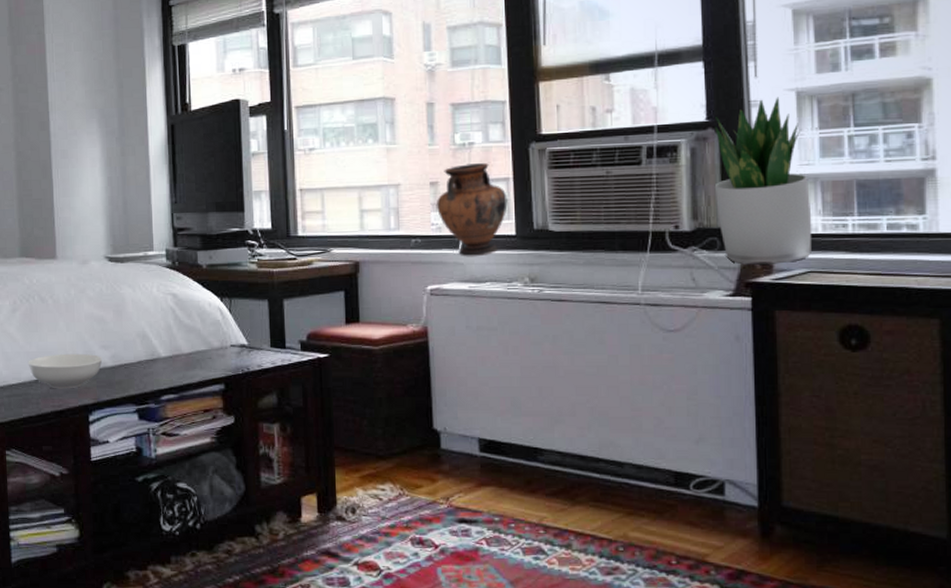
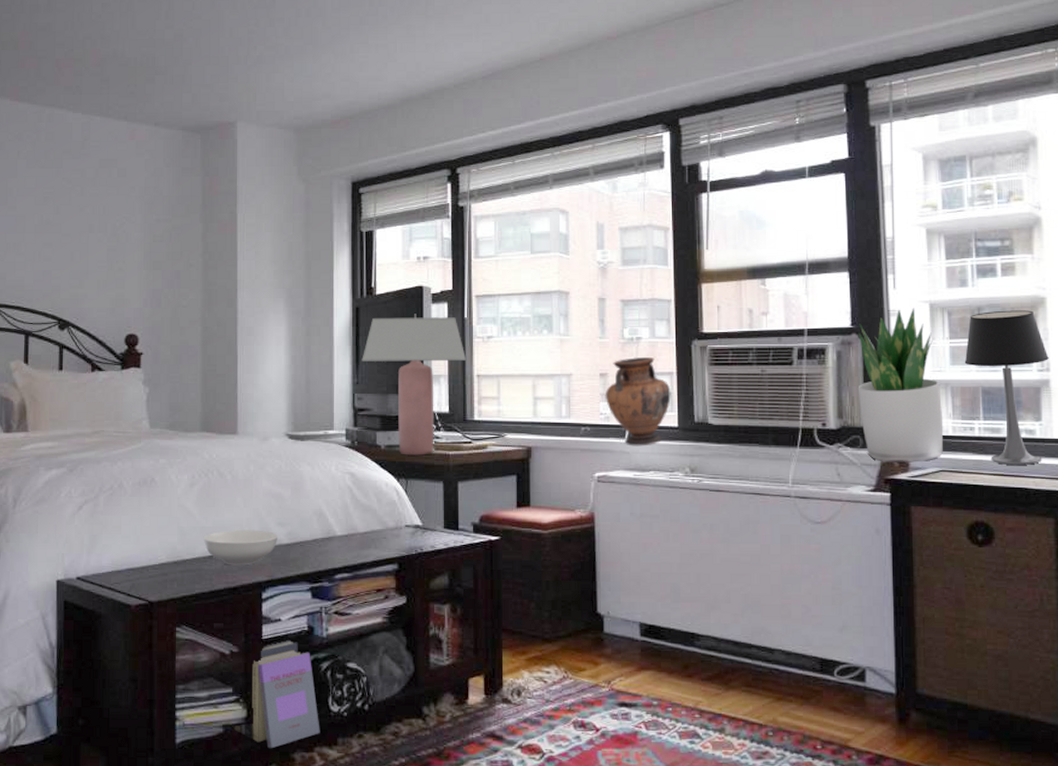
books: none [67,461,153,567] -> present [233,639,320,749]
table lamp: none [179,128,288,274] -> present [362,314,467,456]
table lamp: none [836,93,935,263] -> present [964,310,1049,465]

